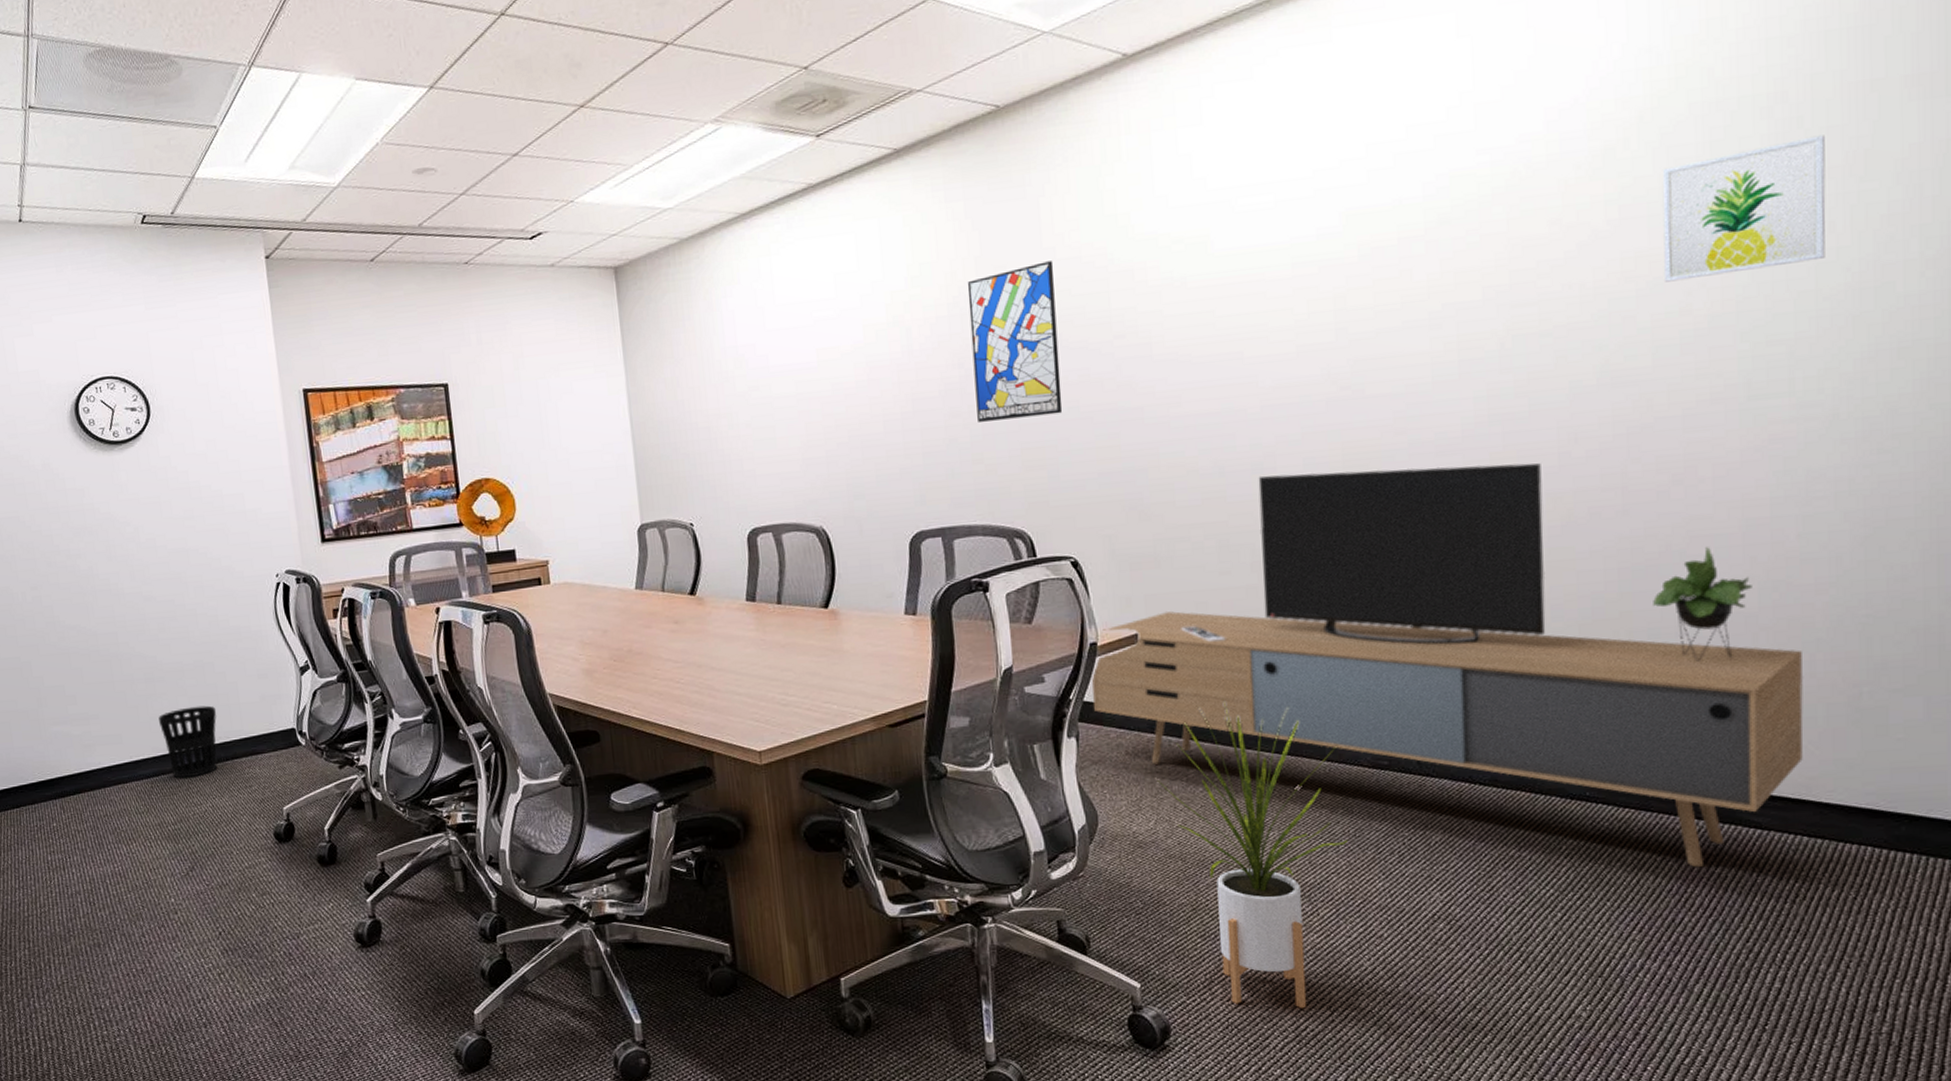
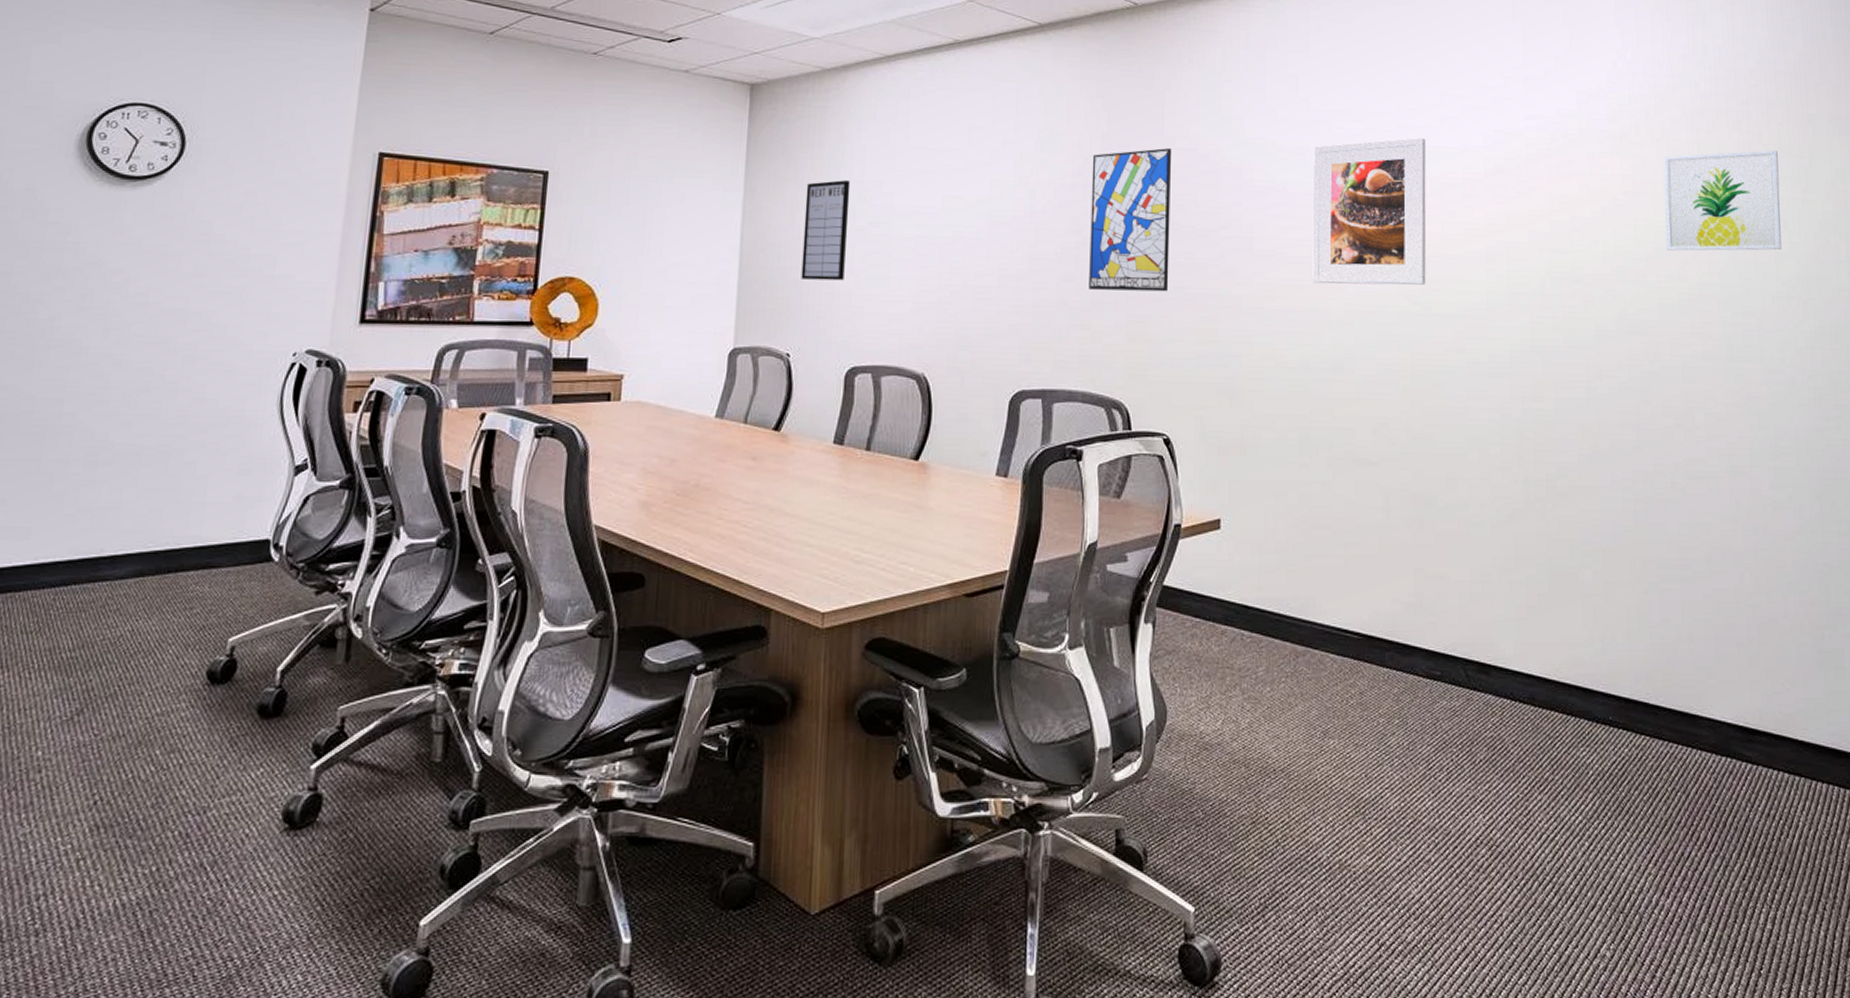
wastebasket: present [158,705,218,779] -> none [88,501,172,591]
writing board: none [683,348,733,452] -> present [801,180,851,281]
media console: present [1092,463,1804,868] -> none [1171,375,1781,800]
house plant: present [1157,700,1349,1009] -> none [1227,596,1402,942]
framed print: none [1215,199,1357,383] -> present [1312,138,1426,285]

